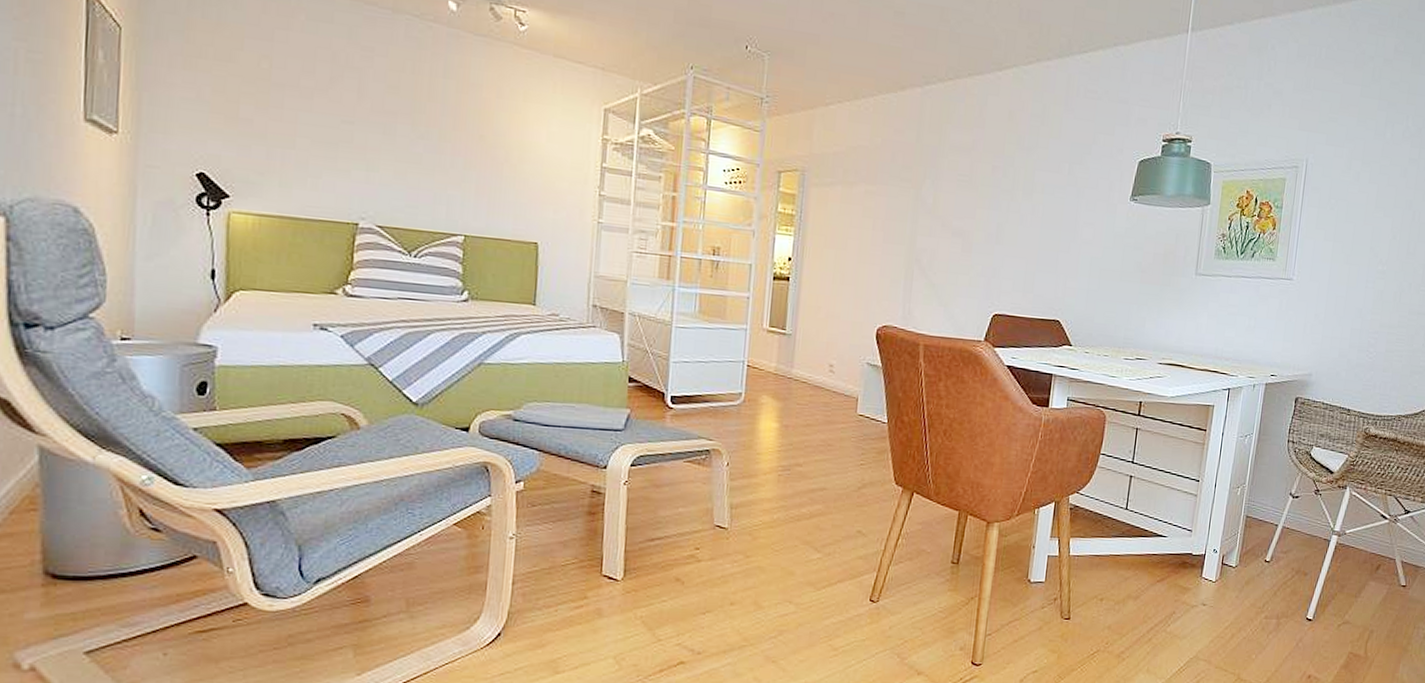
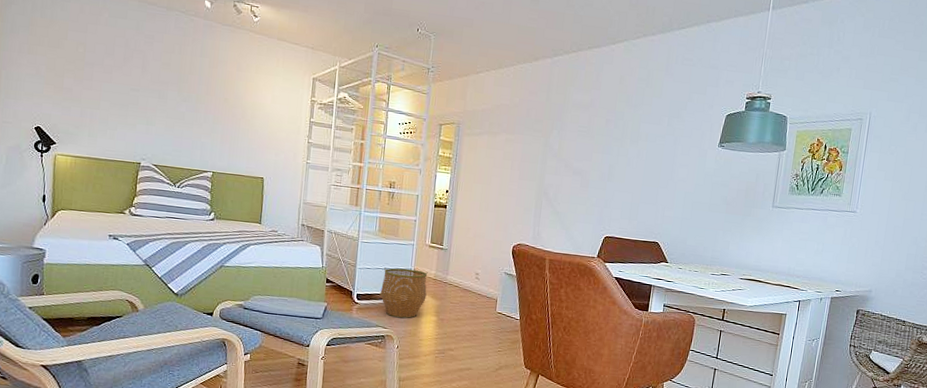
basket: none [703,360,766,427] -> present [380,267,428,319]

